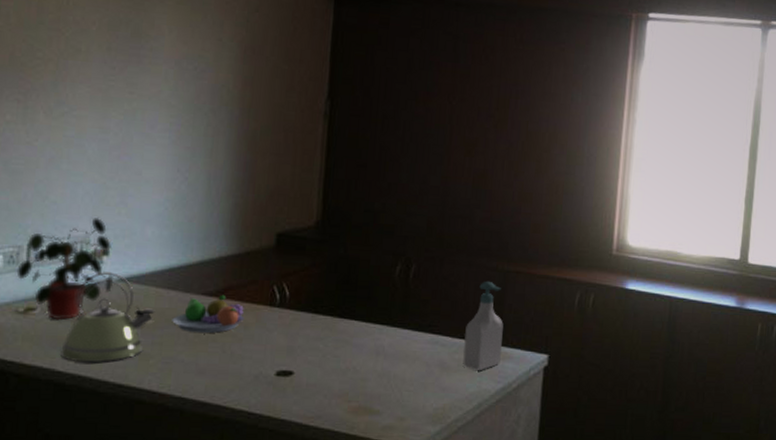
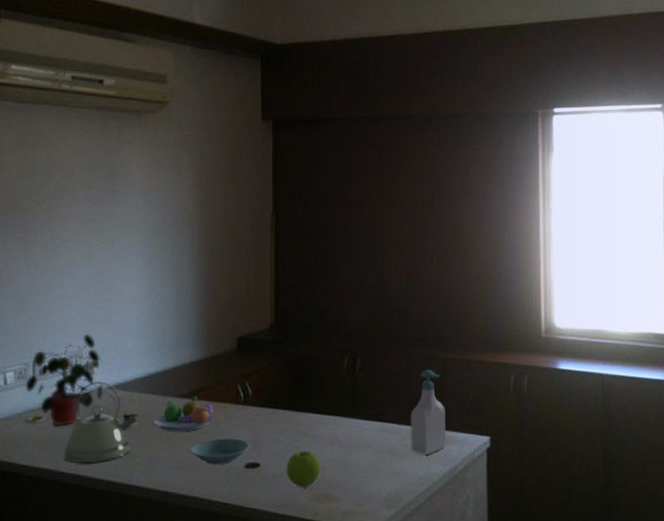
bowl: none [211,342,284,371] -> present [188,438,250,464]
apple: none [322,361,361,399] -> present [286,451,320,487]

